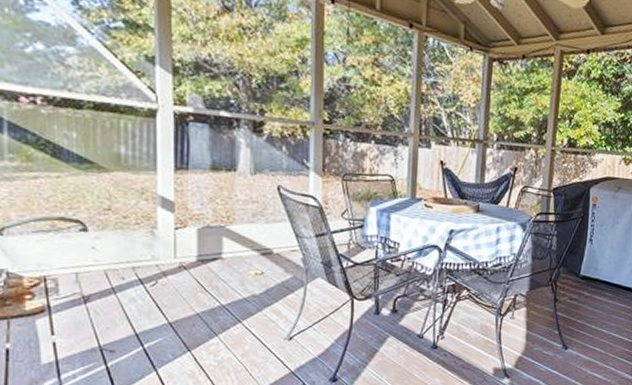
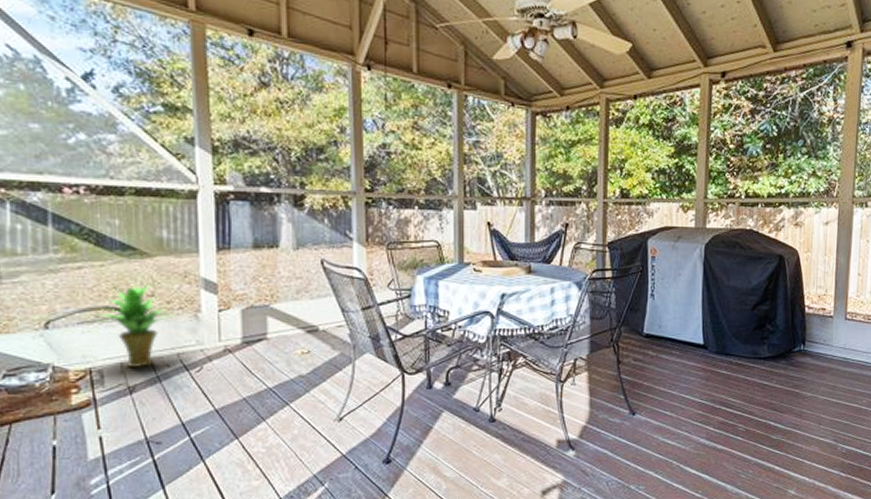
potted plant: none [51,197,132,279] -> present [96,284,176,368]

